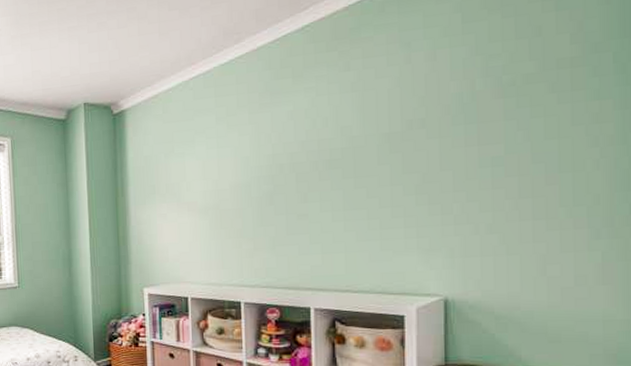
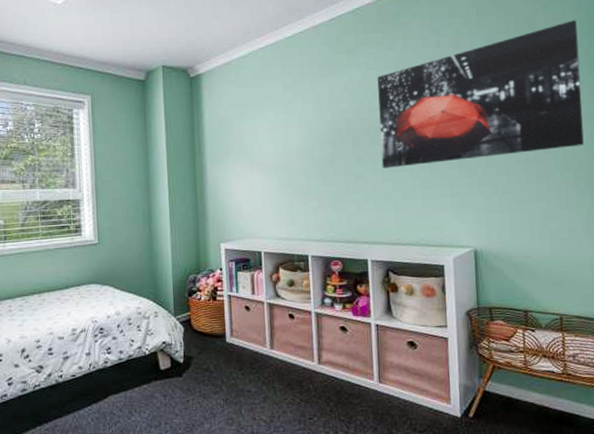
wall art: none [329,17,605,207] -> present [377,20,584,168]

